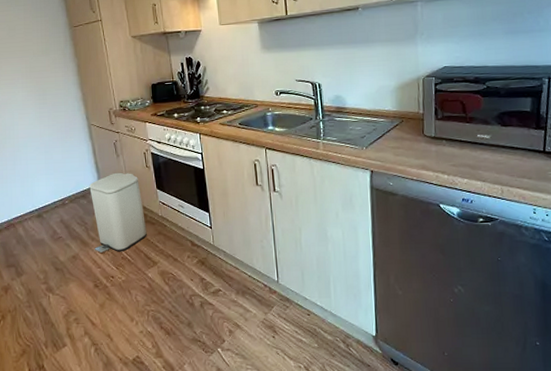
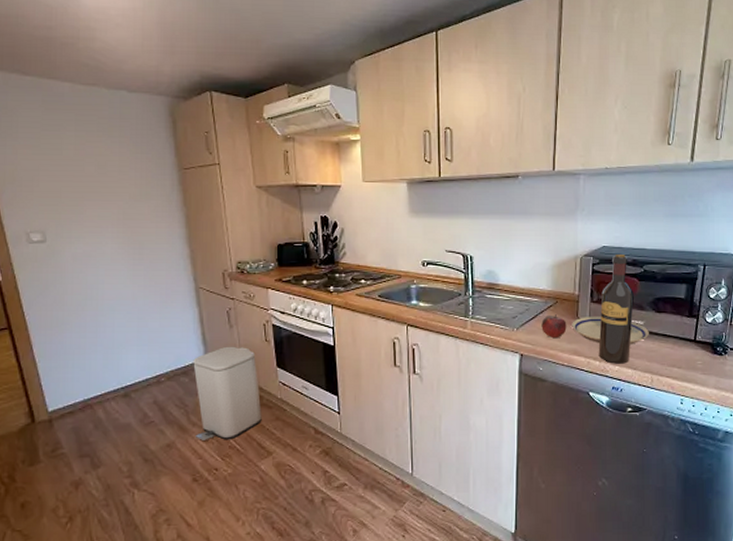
fruit: none [389,133,414,155] -> present [541,314,567,339]
plate: none [418,132,496,158] -> present [572,316,649,345]
wine bottle: none [445,72,479,177] -> present [598,253,634,364]

